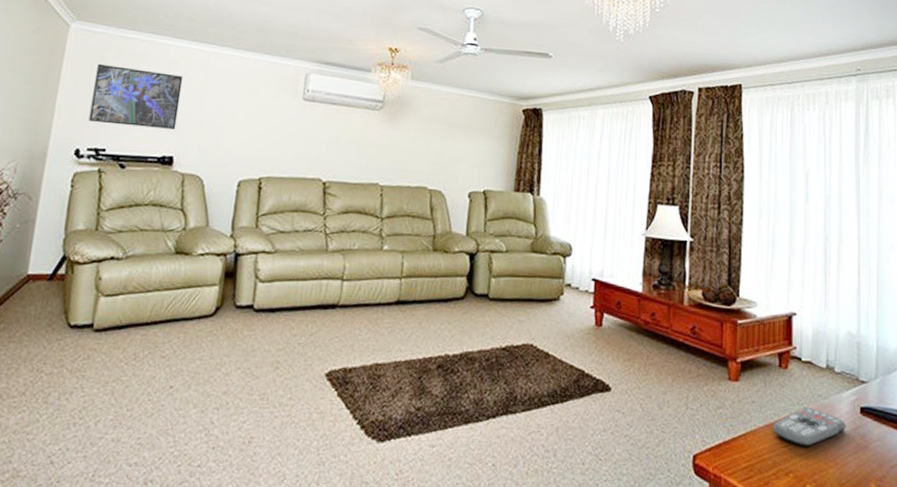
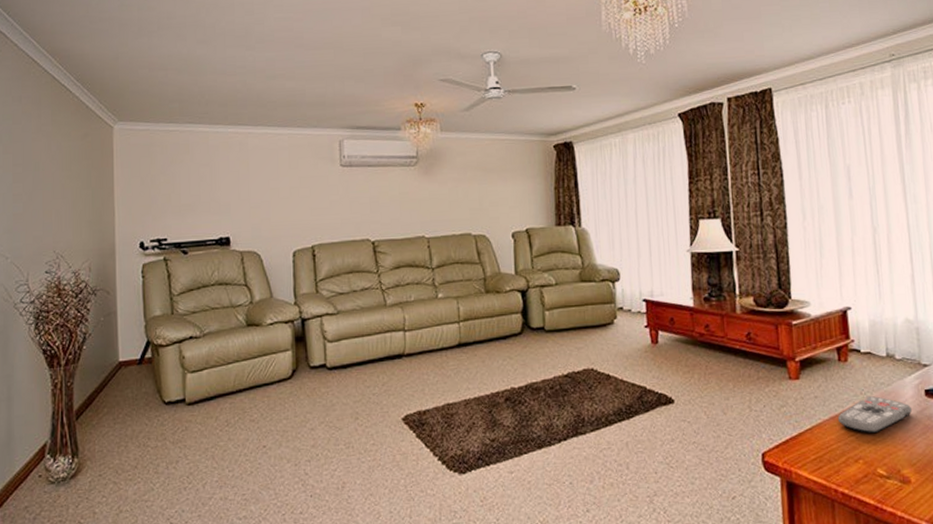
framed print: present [88,63,183,130] -> none [145,159,227,215]

